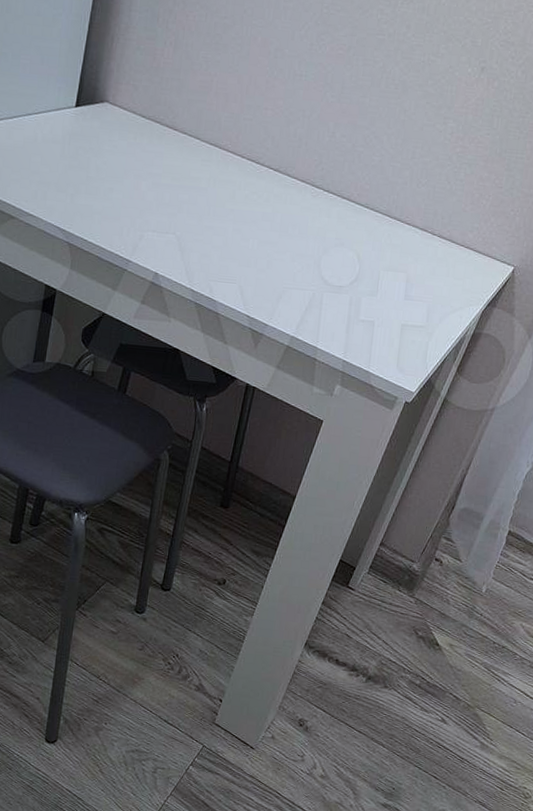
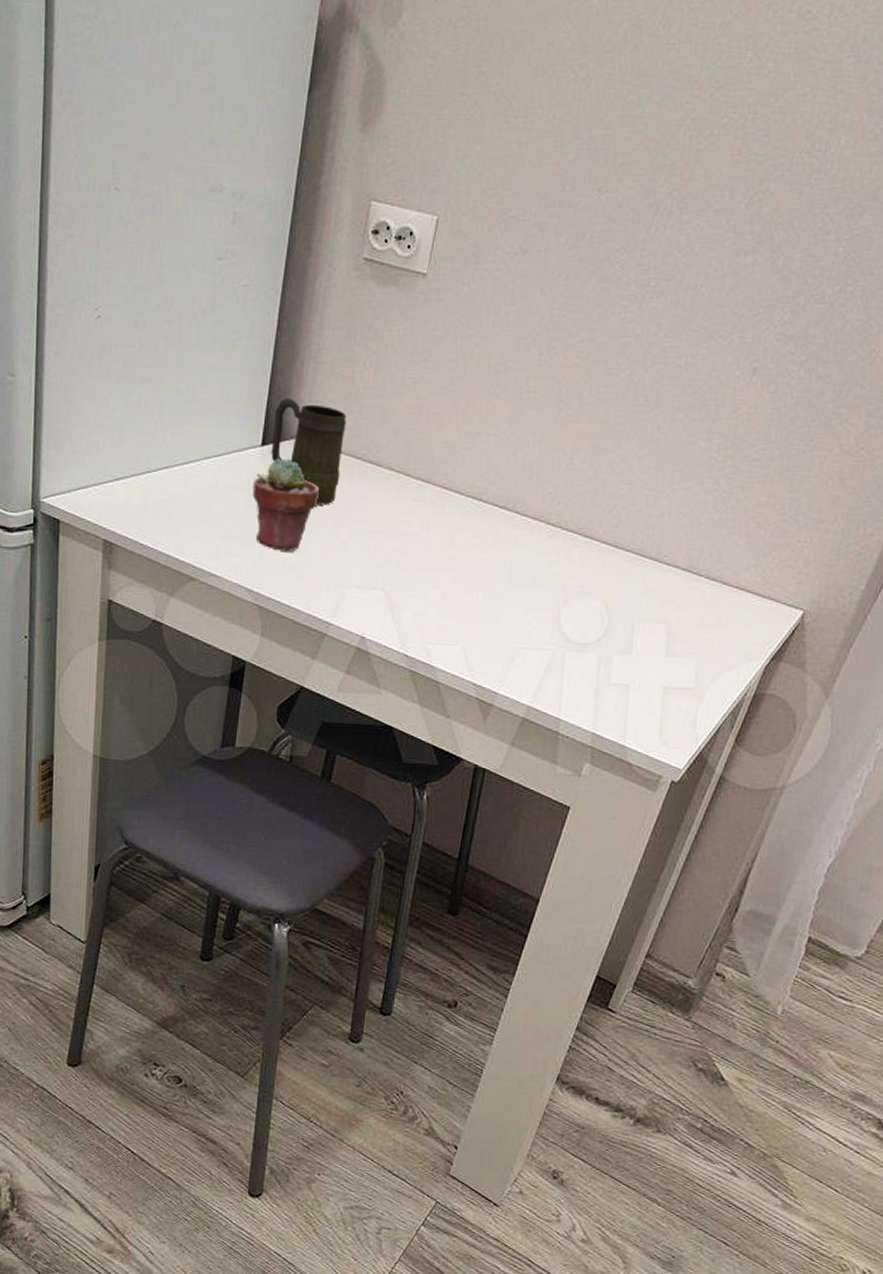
potted succulent: none [66,118,123,199] -> present [252,458,319,552]
mug: none [83,67,149,161] -> present [271,398,347,505]

